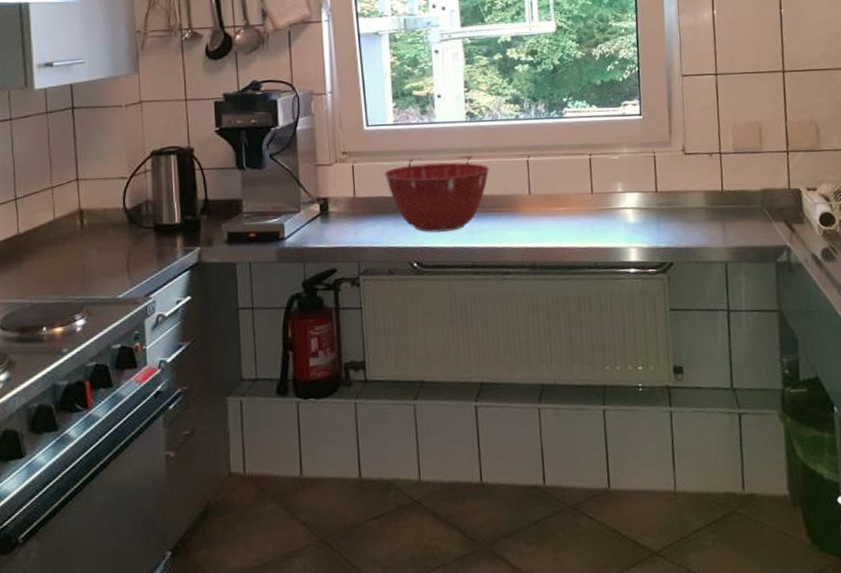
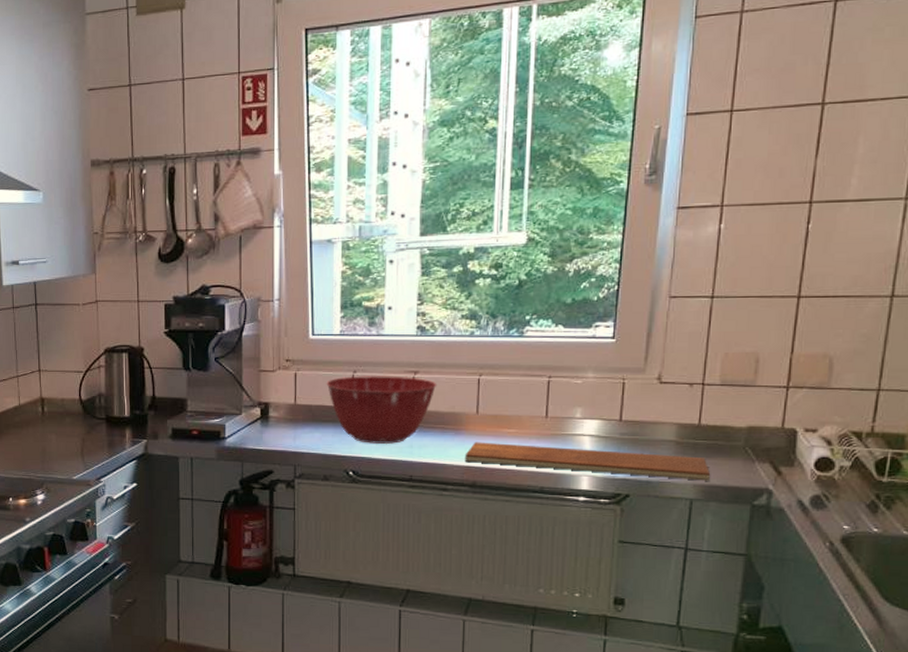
chopping board: none [522,221,738,244] -> present [464,442,710,481]

